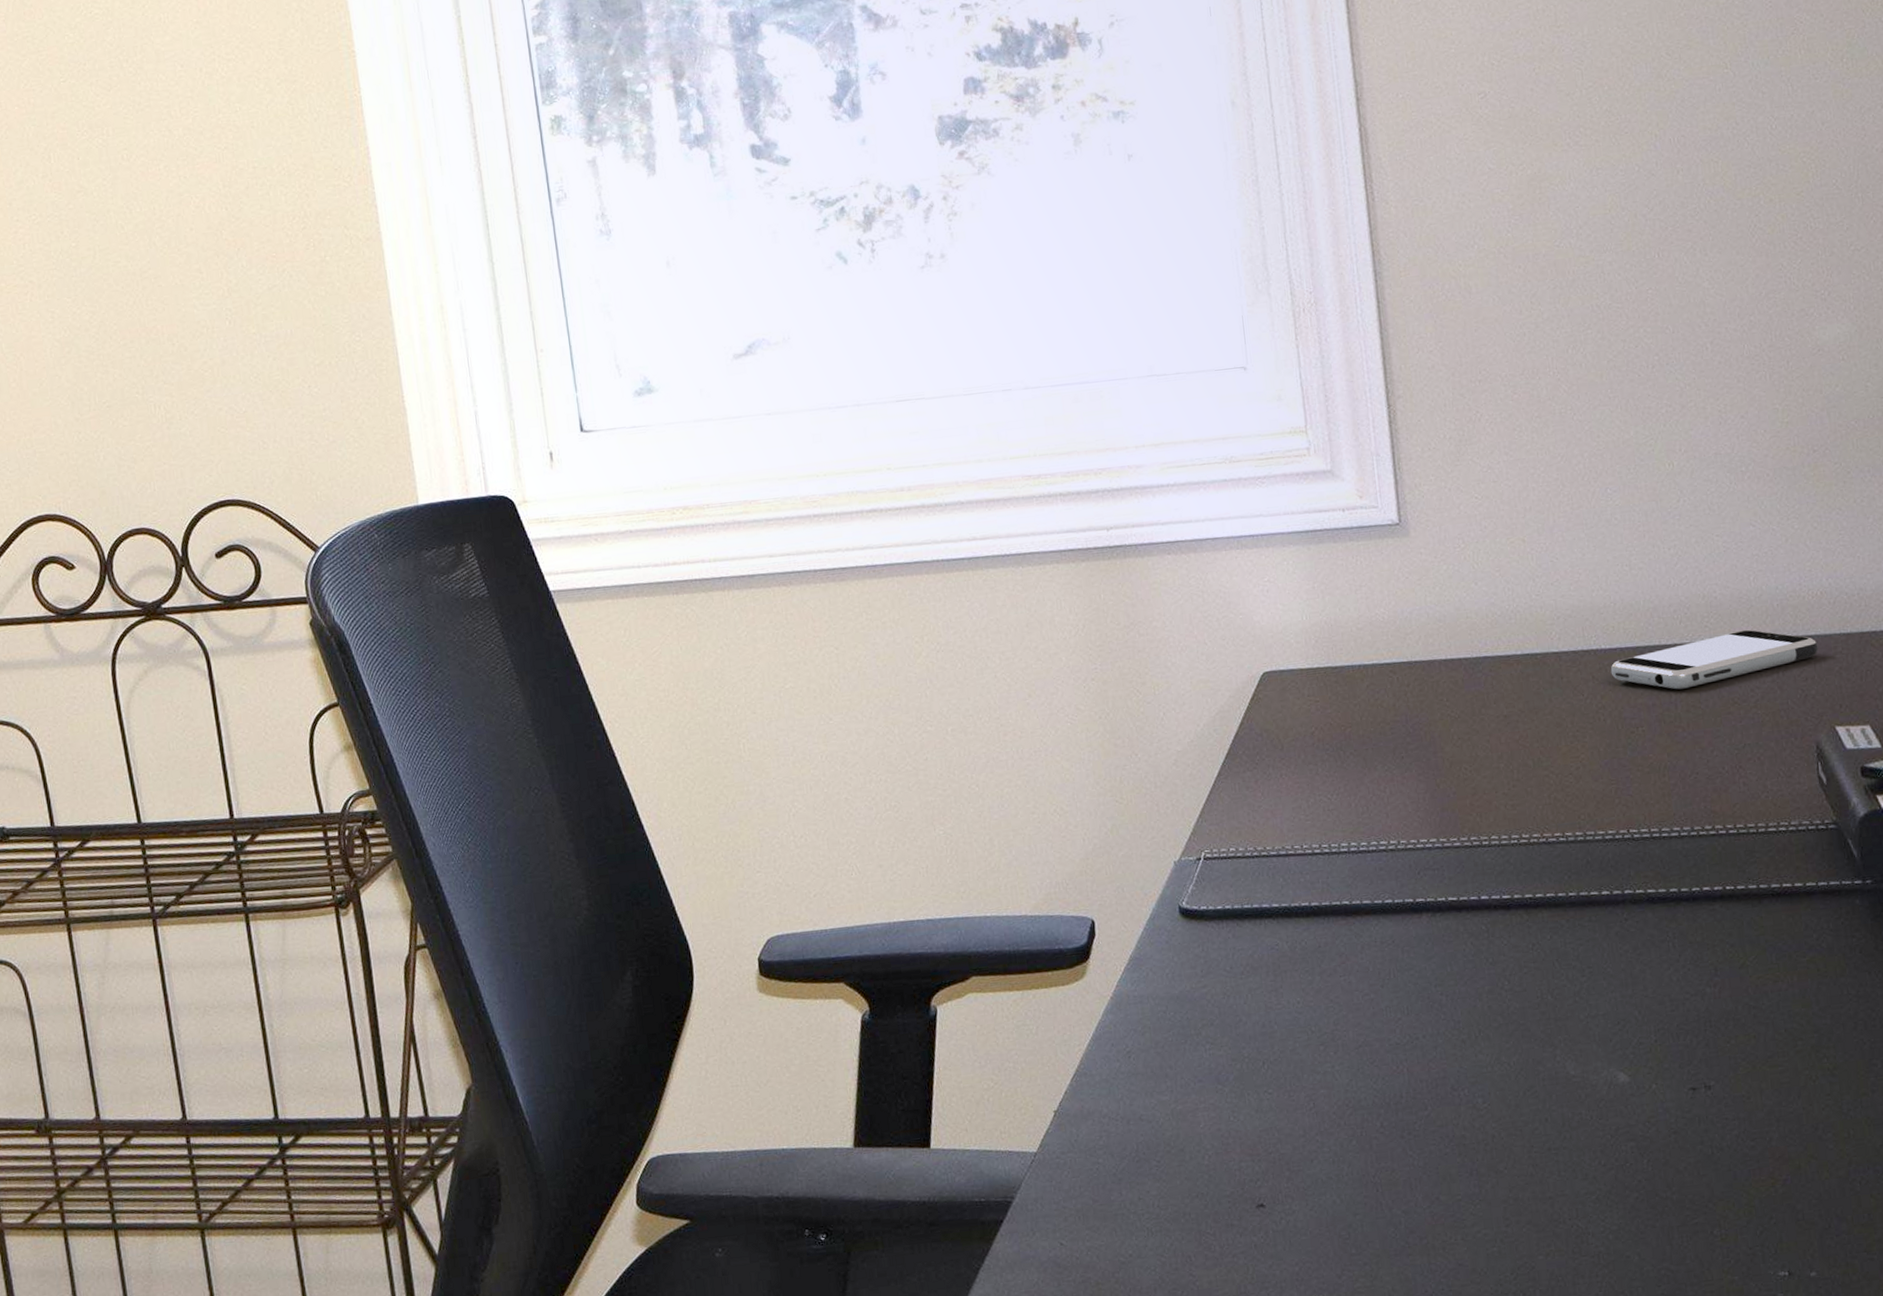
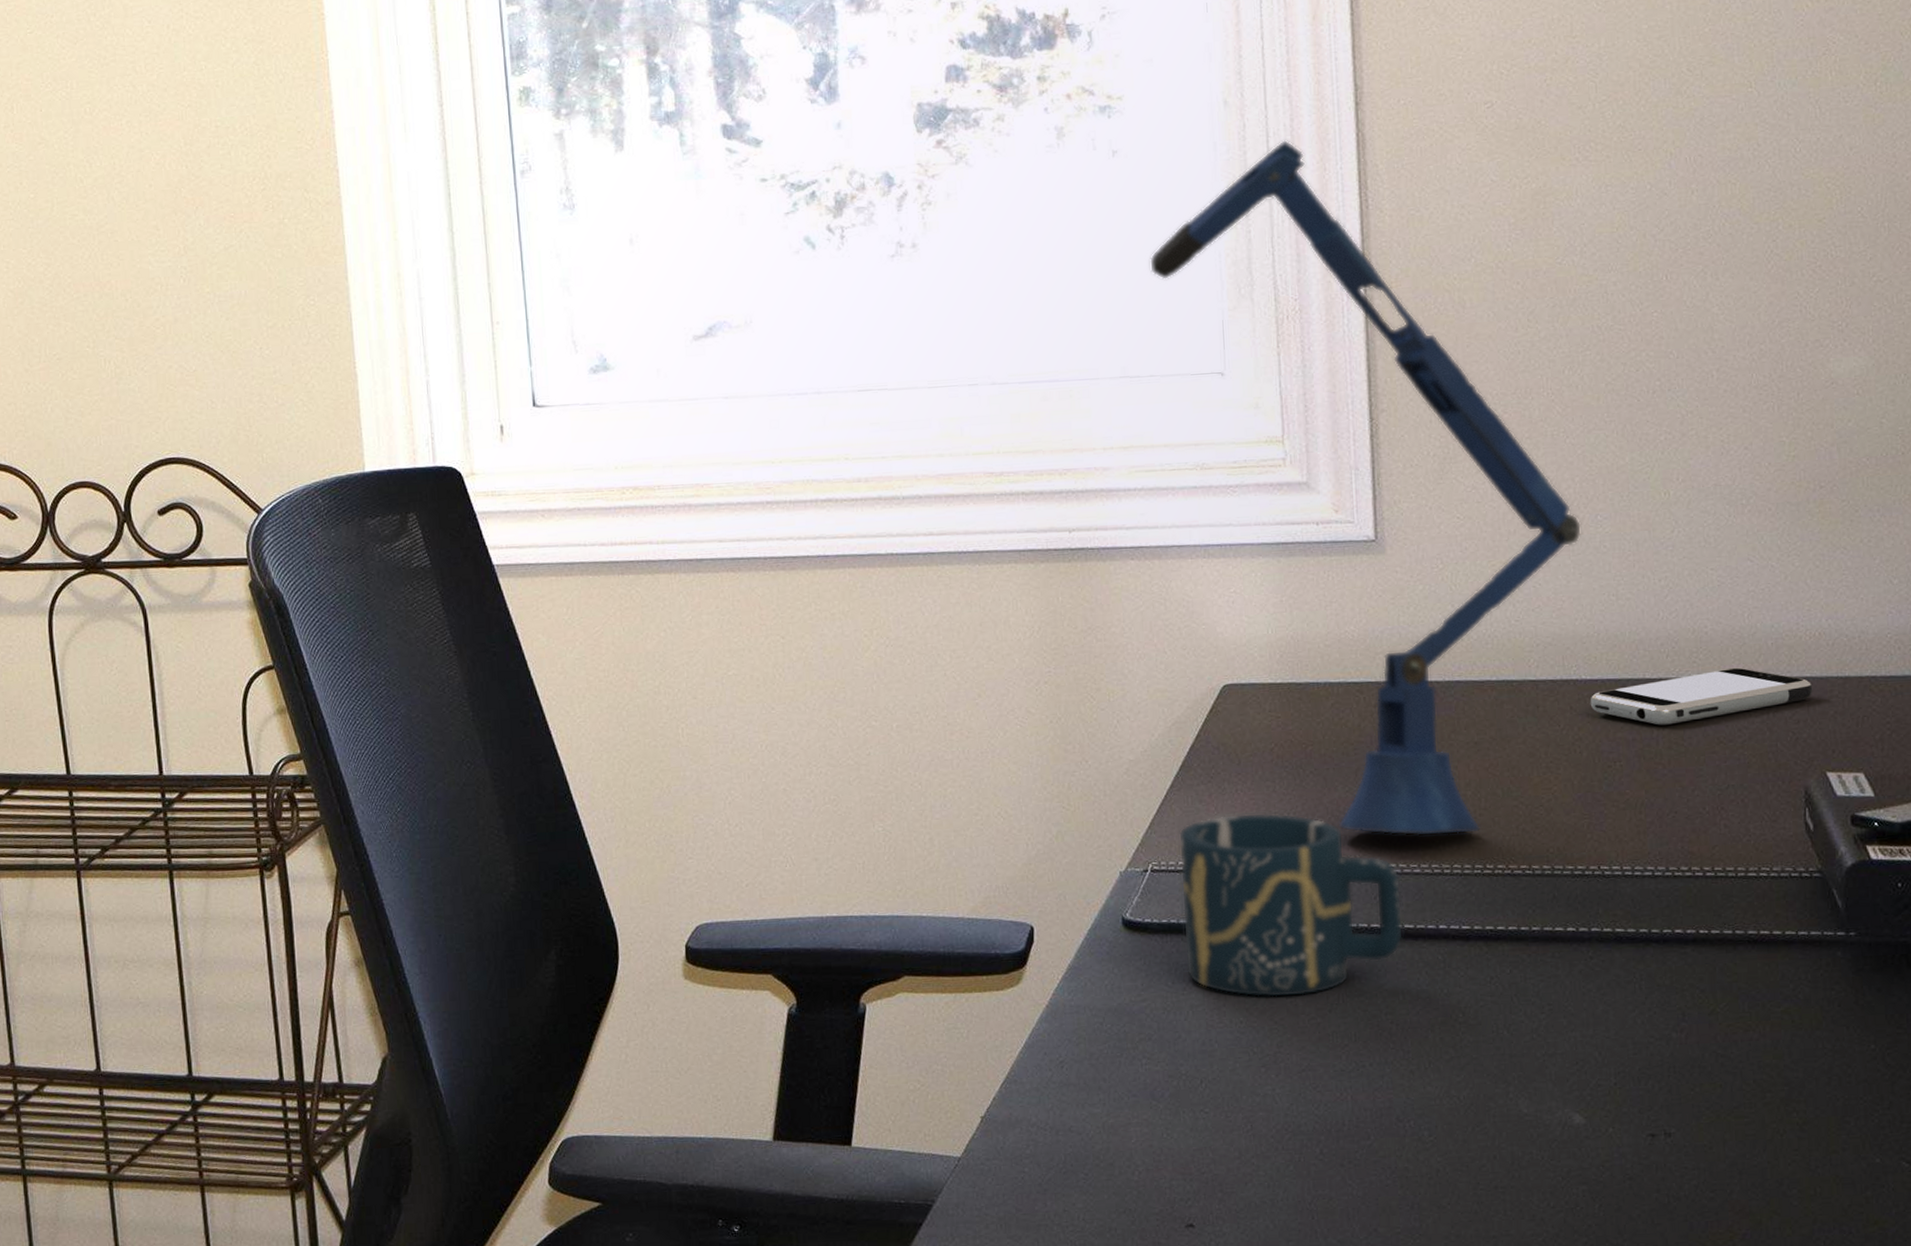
desk lamp: none [1169,137,1594,811] -> present [1149,140,1582,837]
cup: none [1229,795,1448,977] -> present [1179,812,1404,998]

